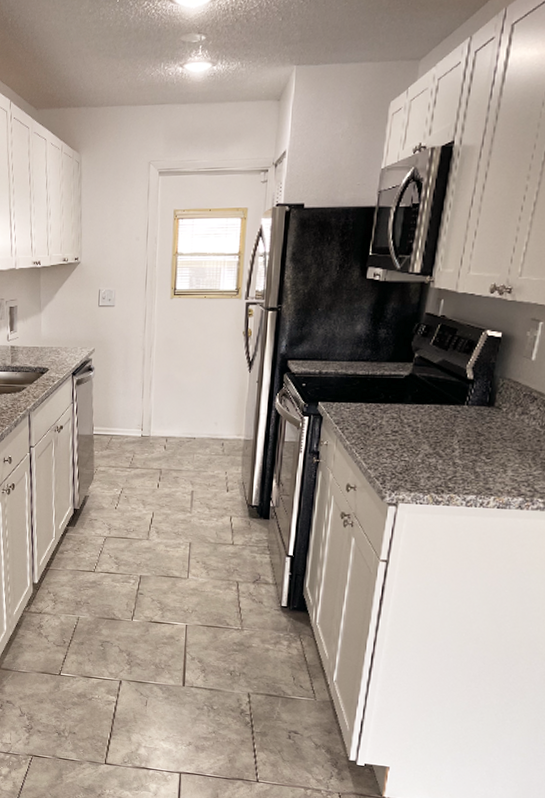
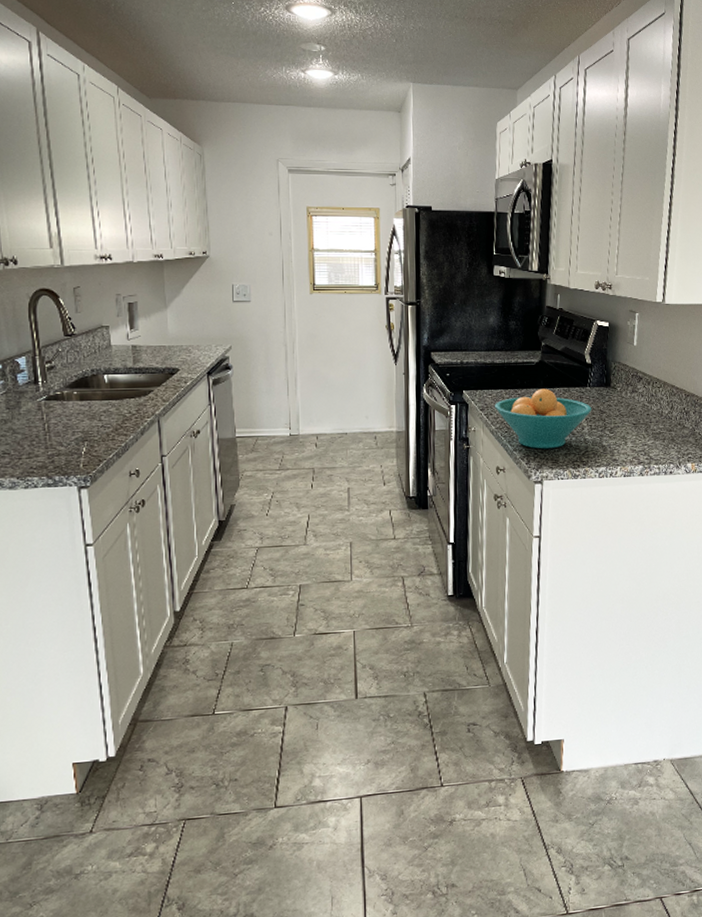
fruit bowl: none [352,404,467,471] -> present [495,388,592,449]

